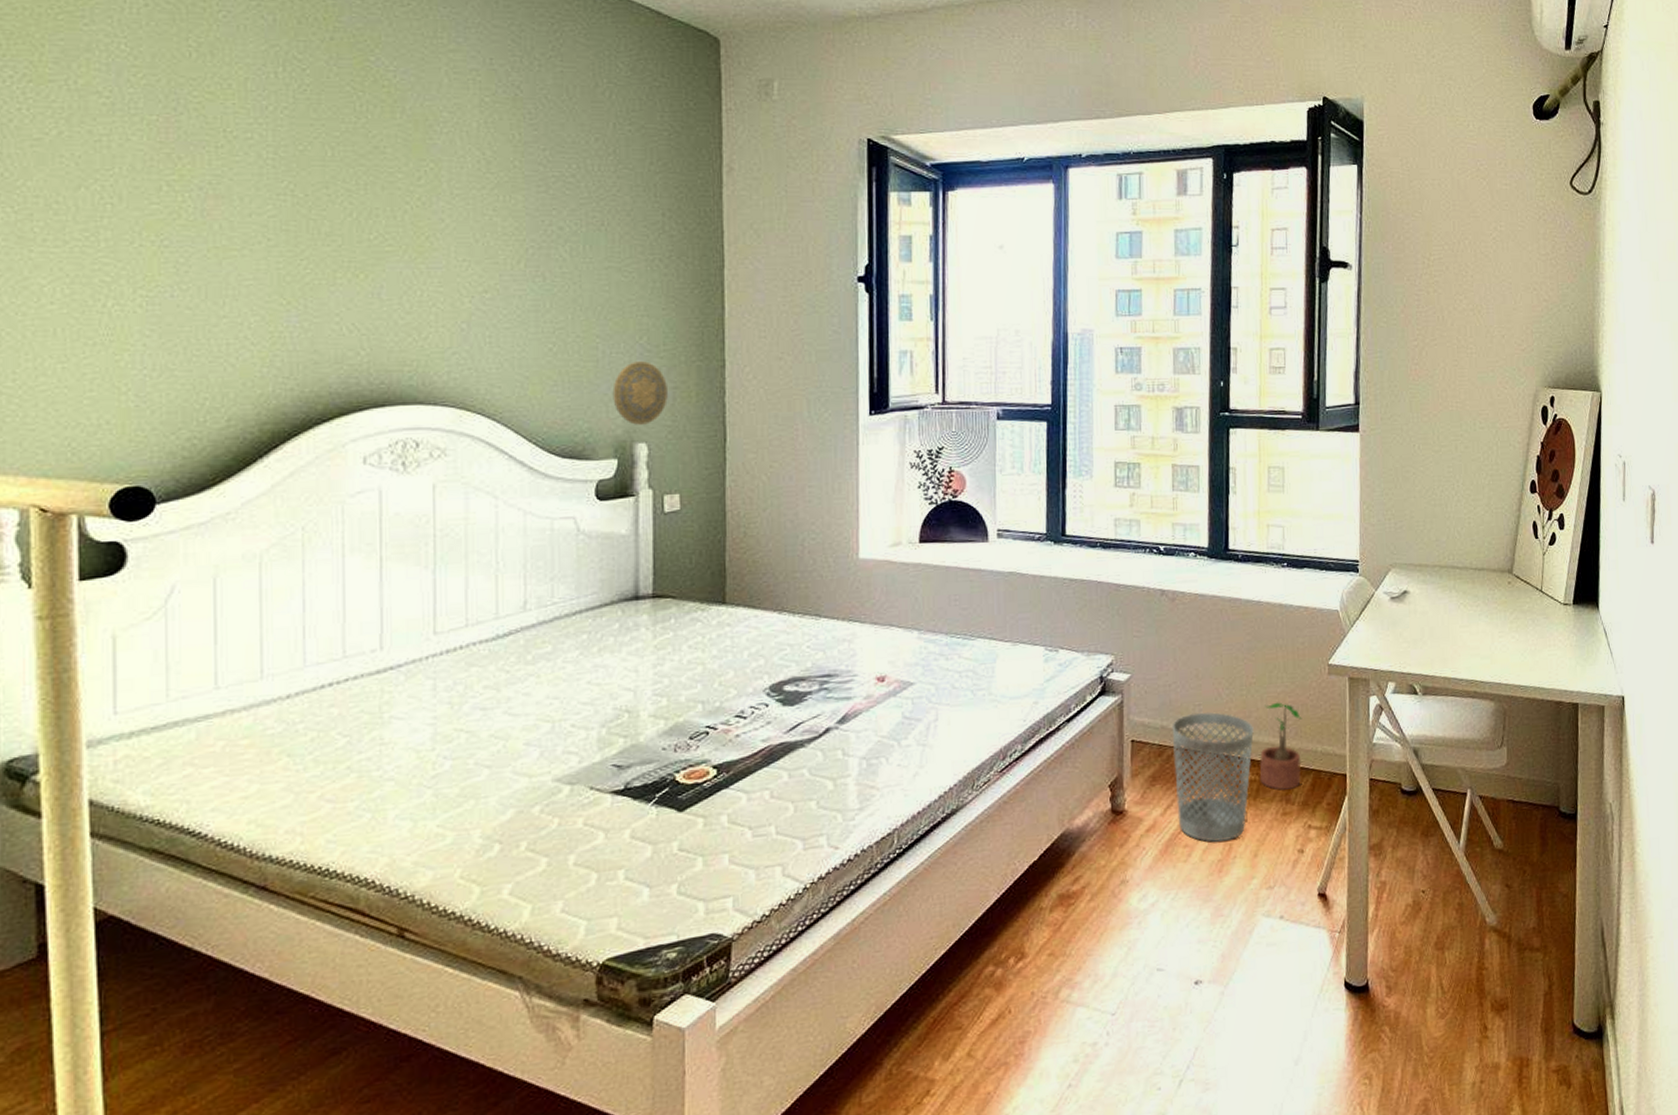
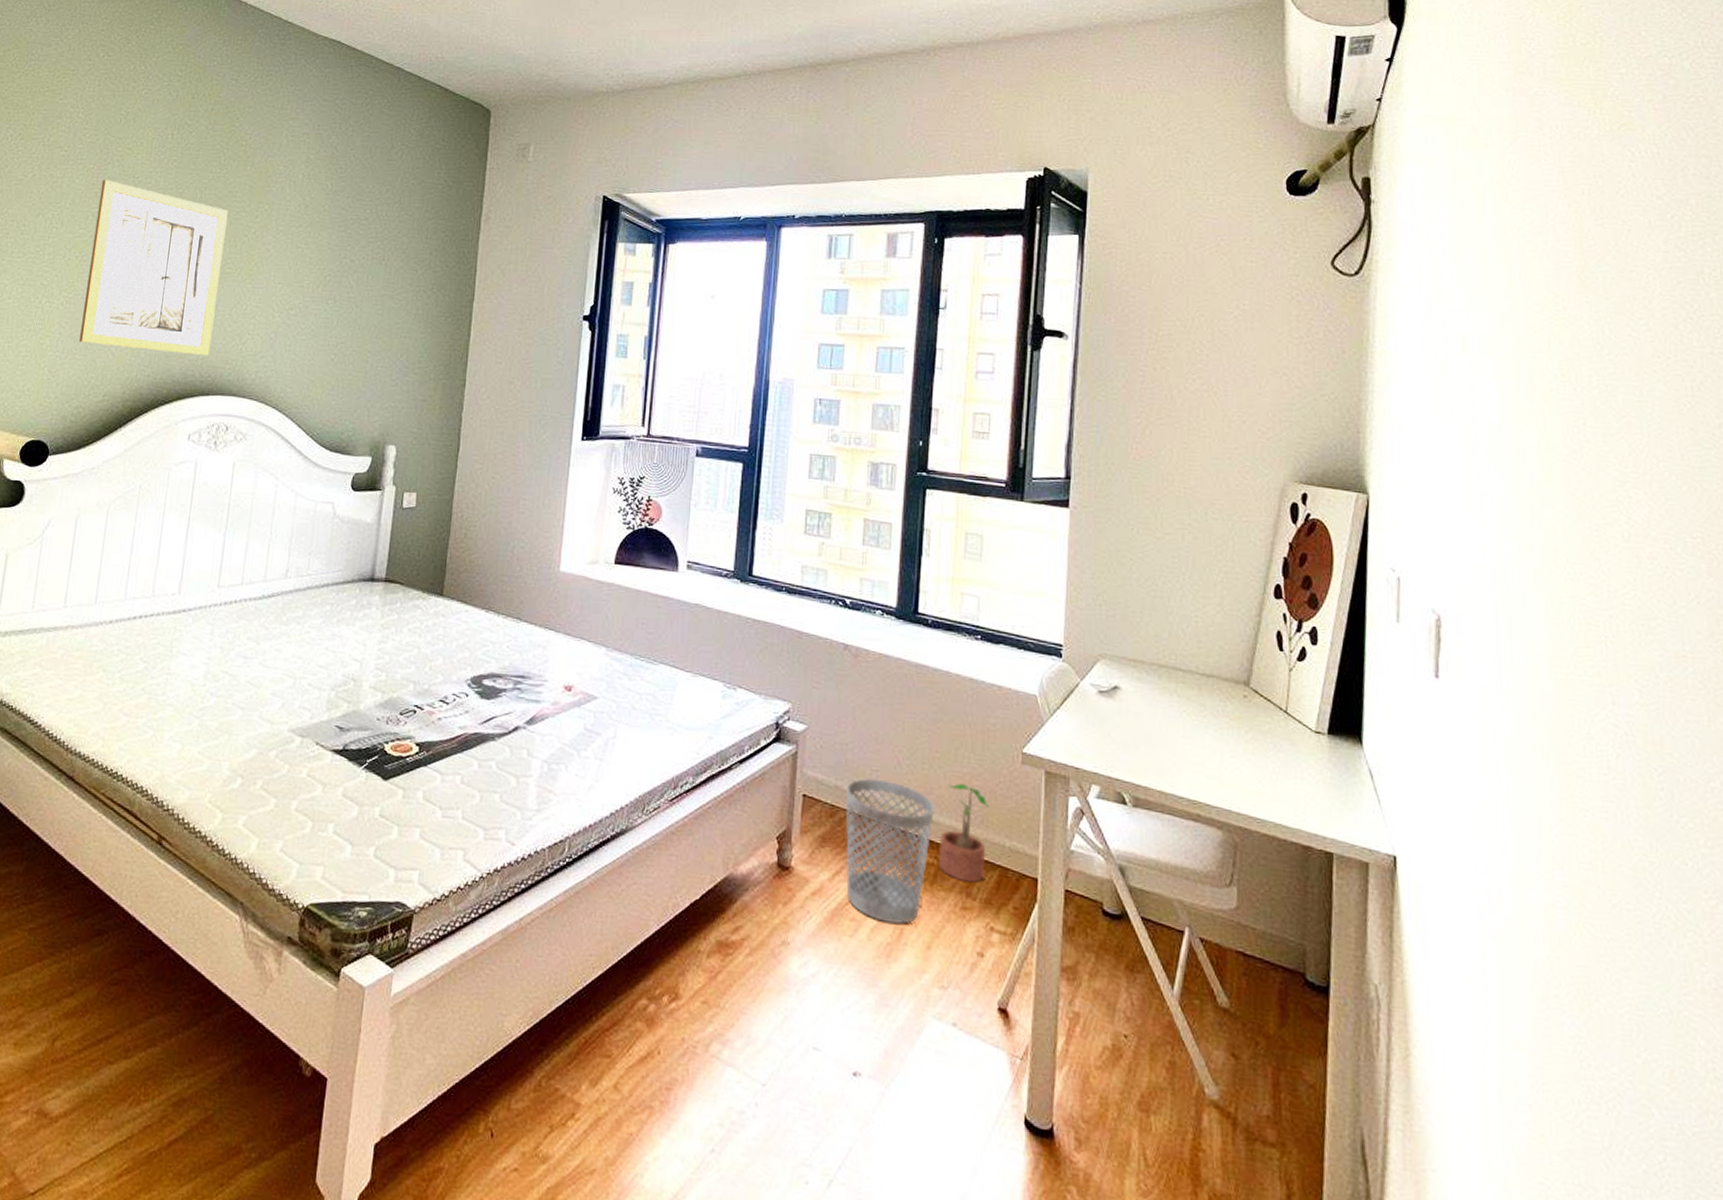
wall art: none [175,136,378,358] -> present [79,180,228,356]
decorative plate: present [612,361,668,425] -> none [374,375,418,430]

